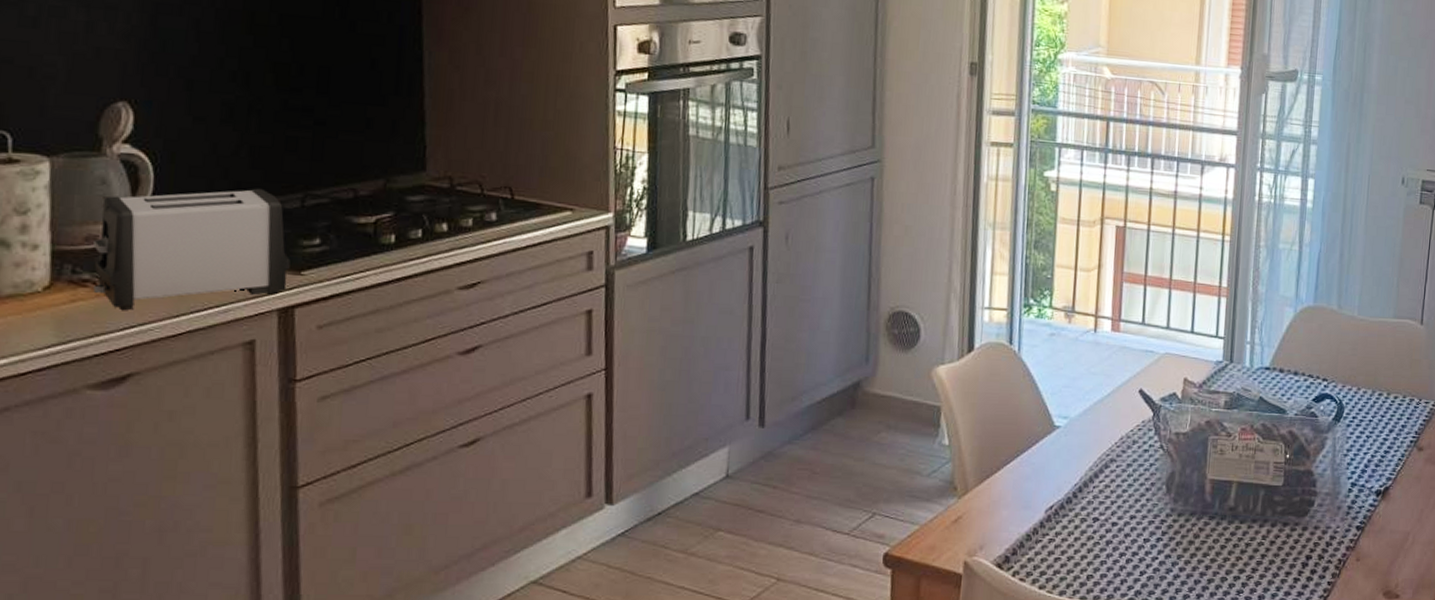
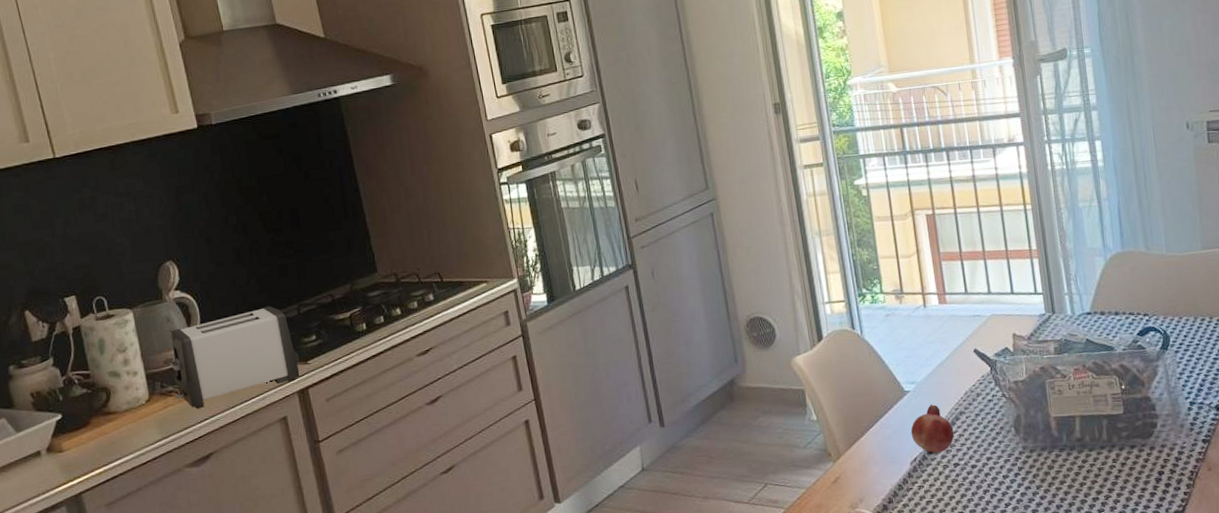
fruit: none [1052,445,1100,504] -> present [910,404,955,455]

